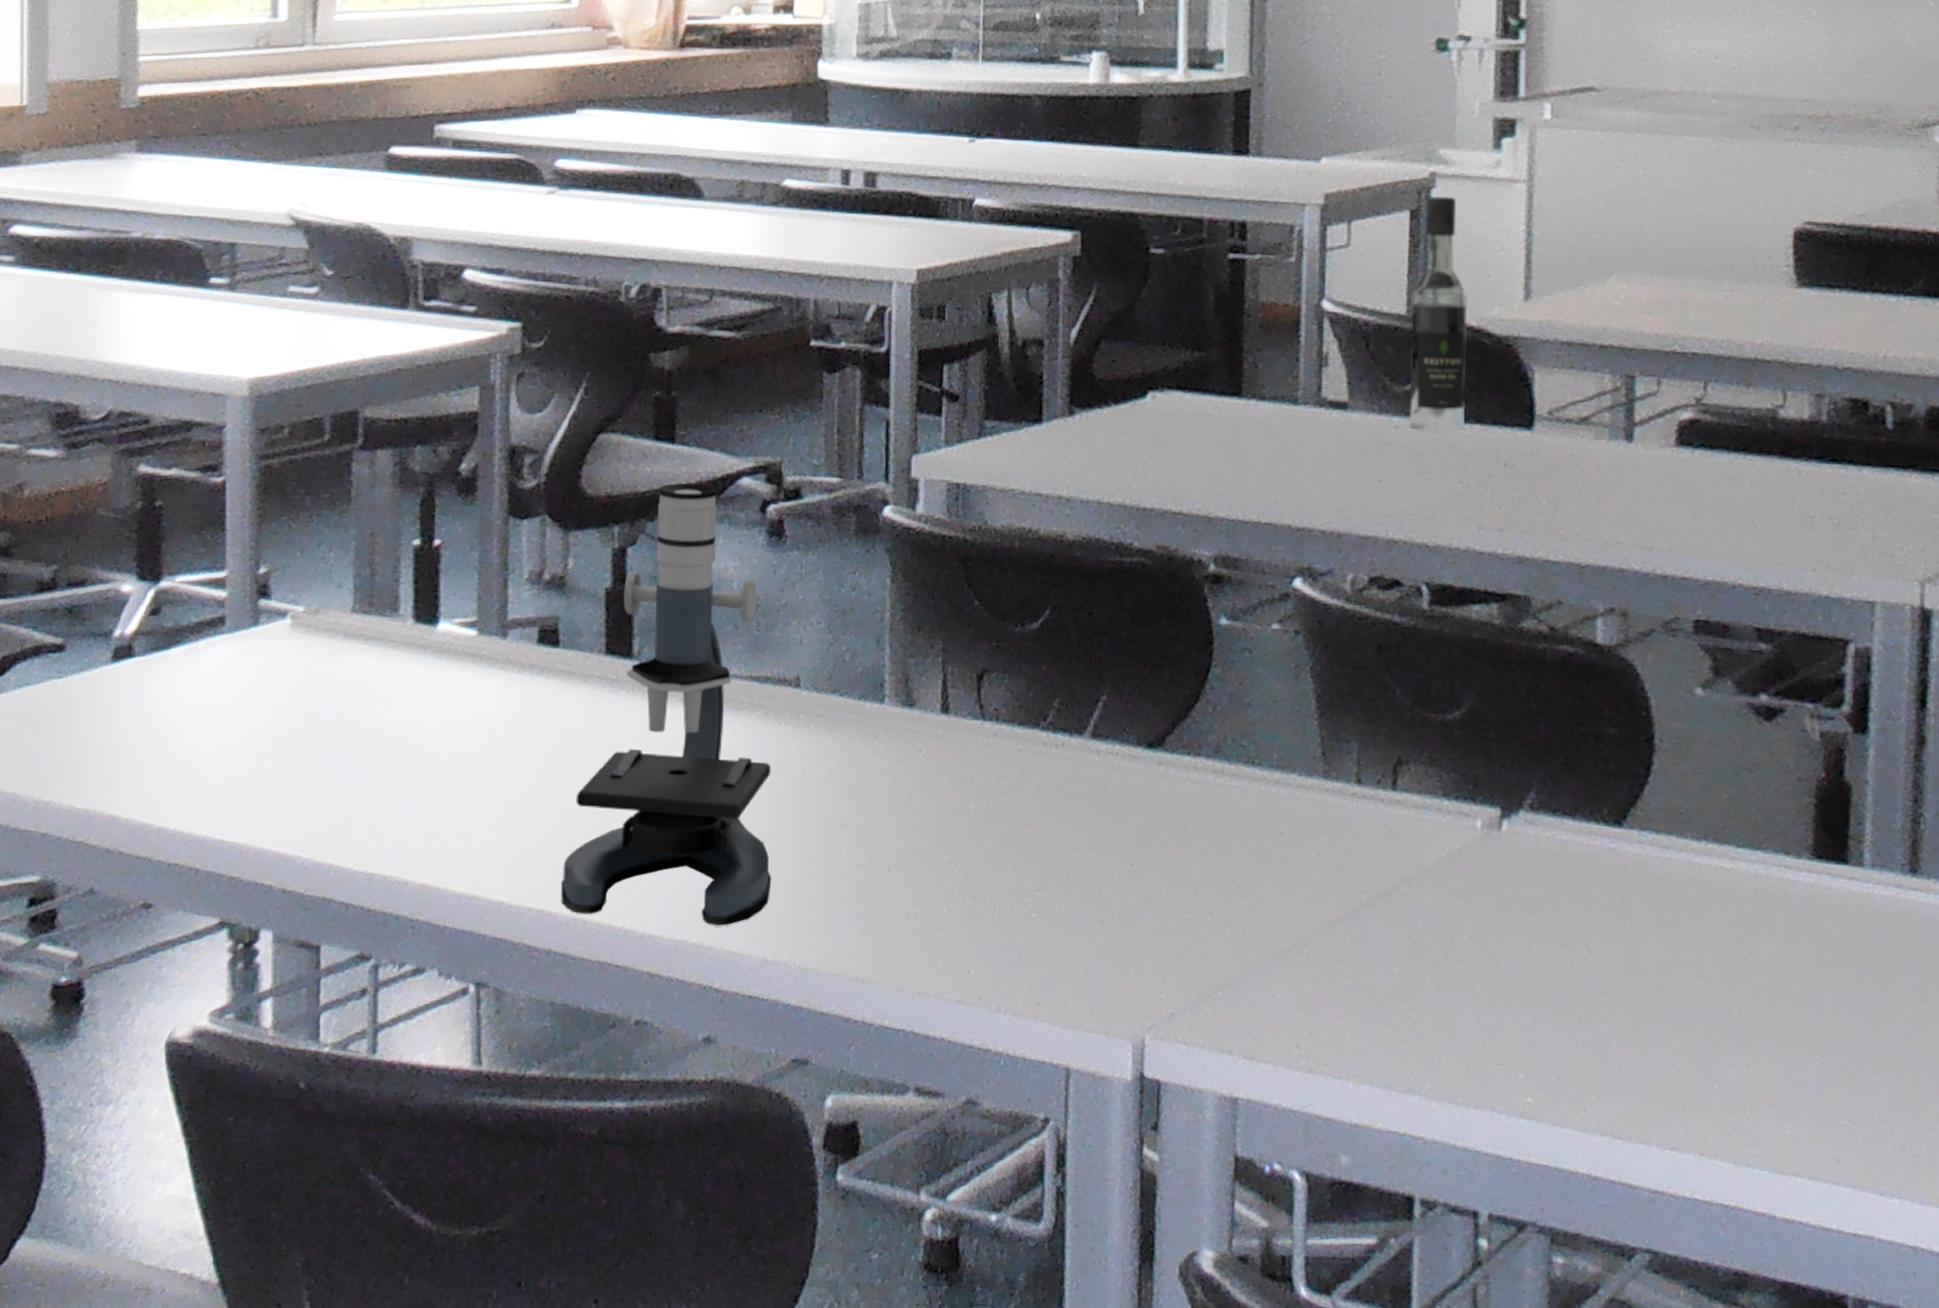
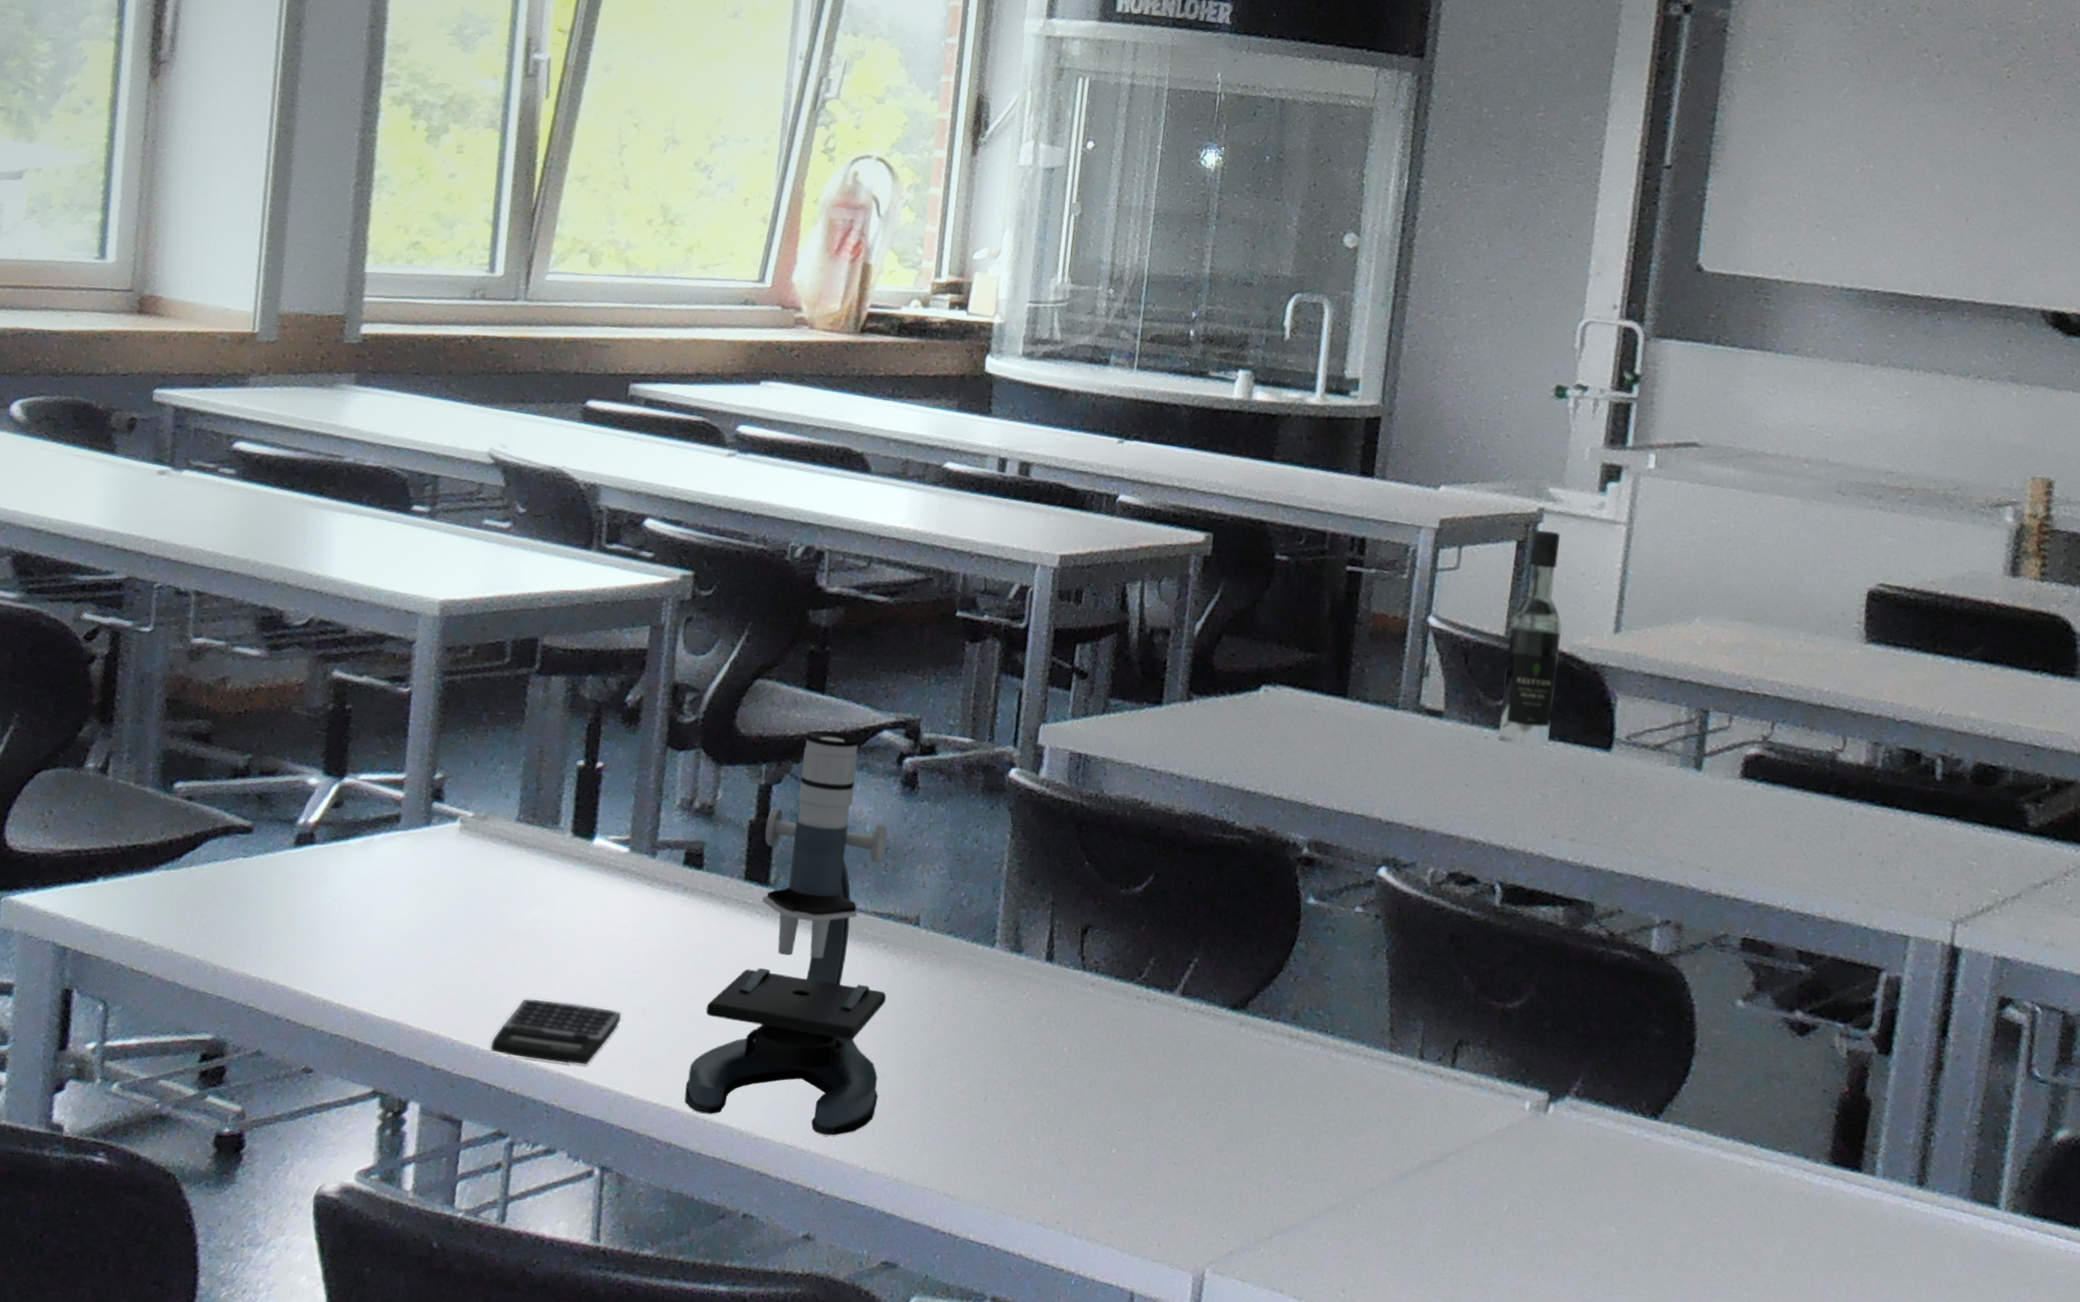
calculator: none [344,805,485,873] -> present [490,999,622,1064]

